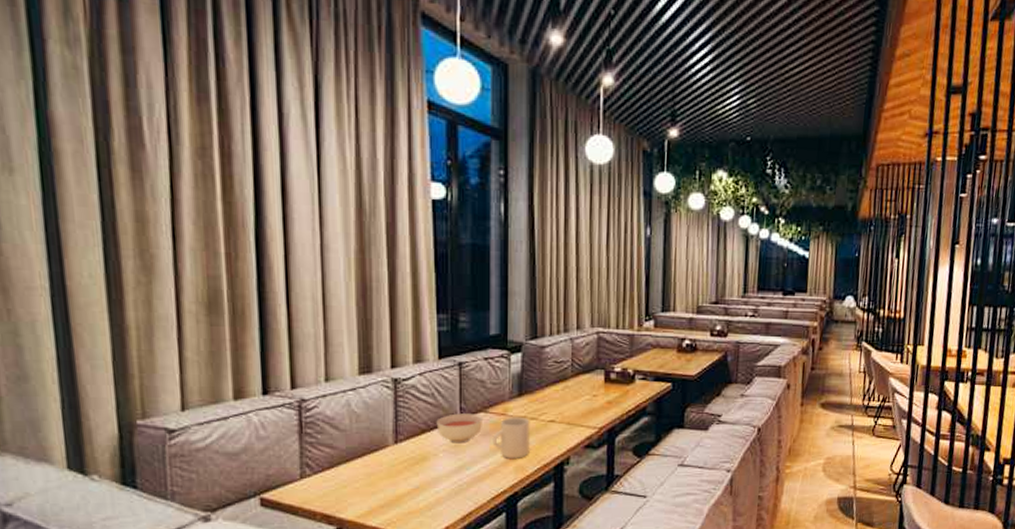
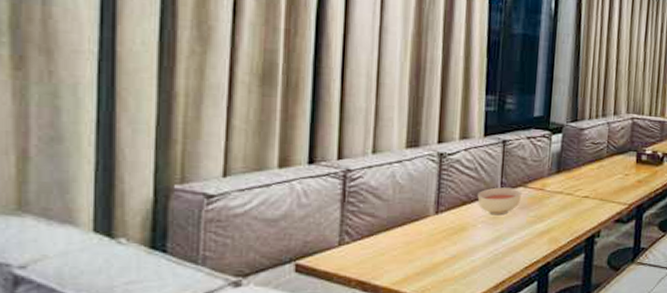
cup: present [492,416,531,458] -> none [529,192,566,231]

